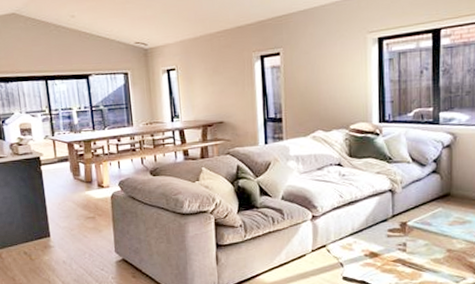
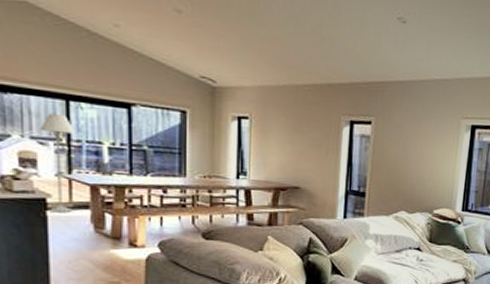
floor lamp: none [31,91,57,167] -> present [40,112,75,213]

